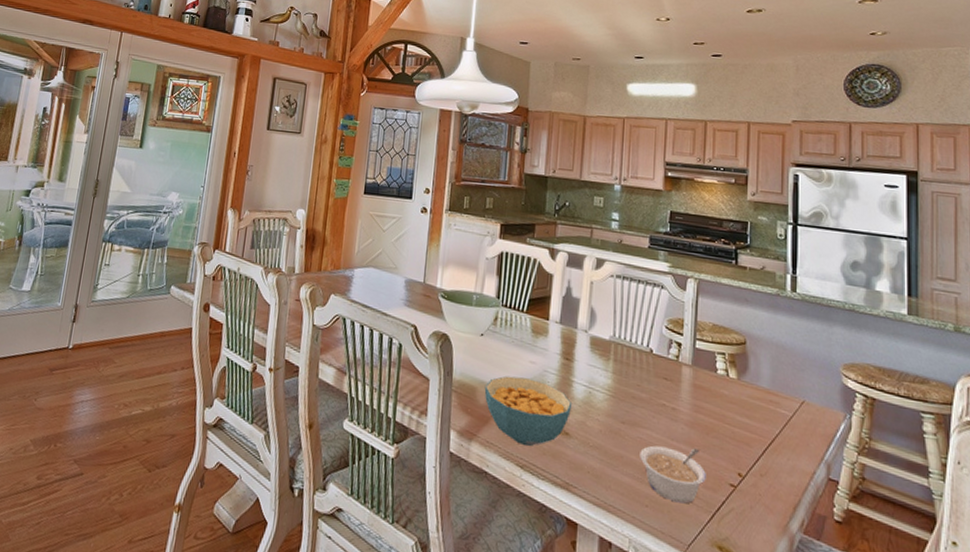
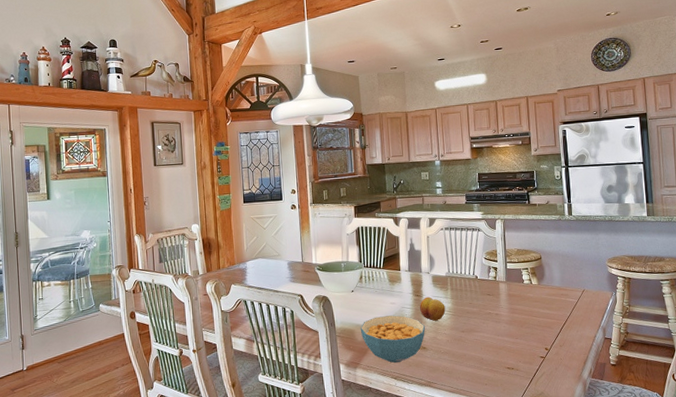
fruit: none [568,363,603,400] -> present [420,296,446,321]
legume: present [640,445,706,504] -> none [477,338,524,378]

